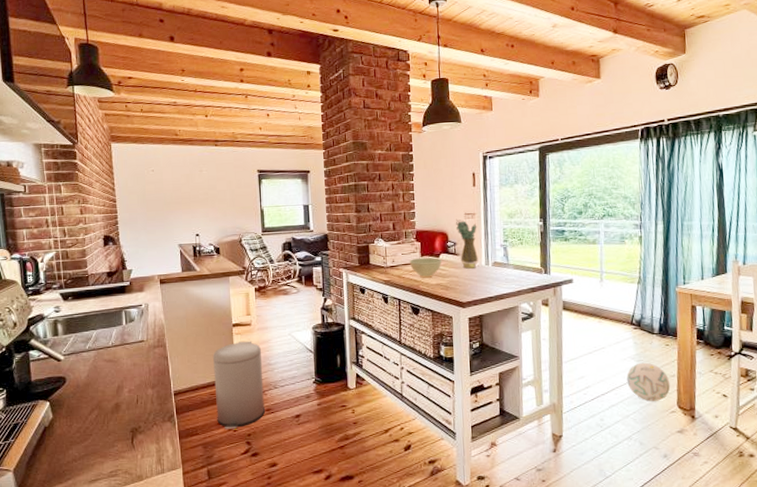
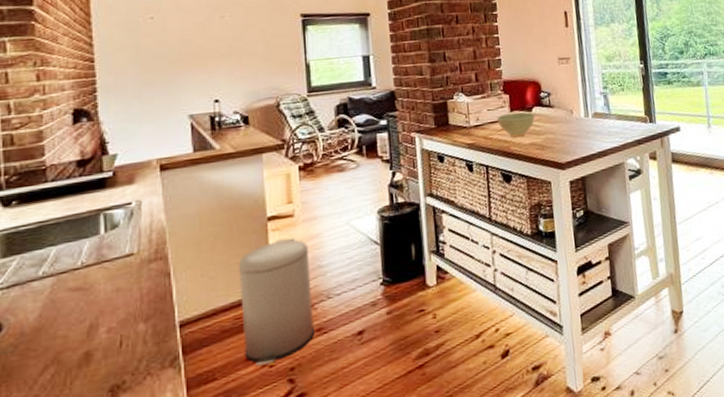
vase: present [455,219,478,269] -> none [548,65,577,123]

